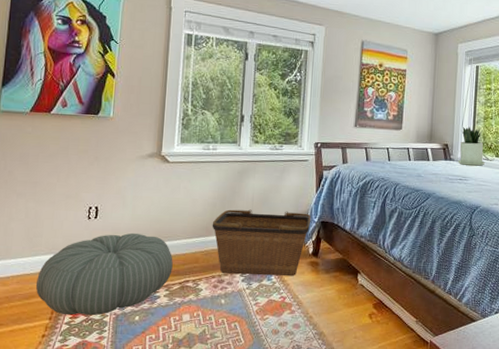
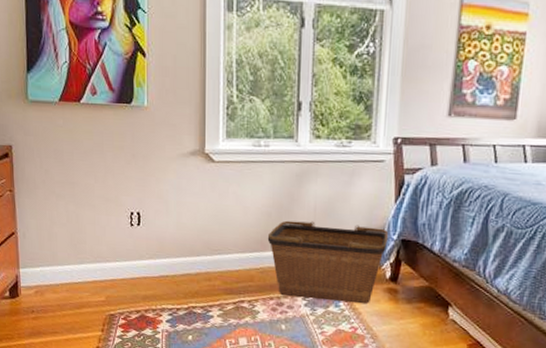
pouf: present [35,232,173,315] -> none [84,243,225,331]

